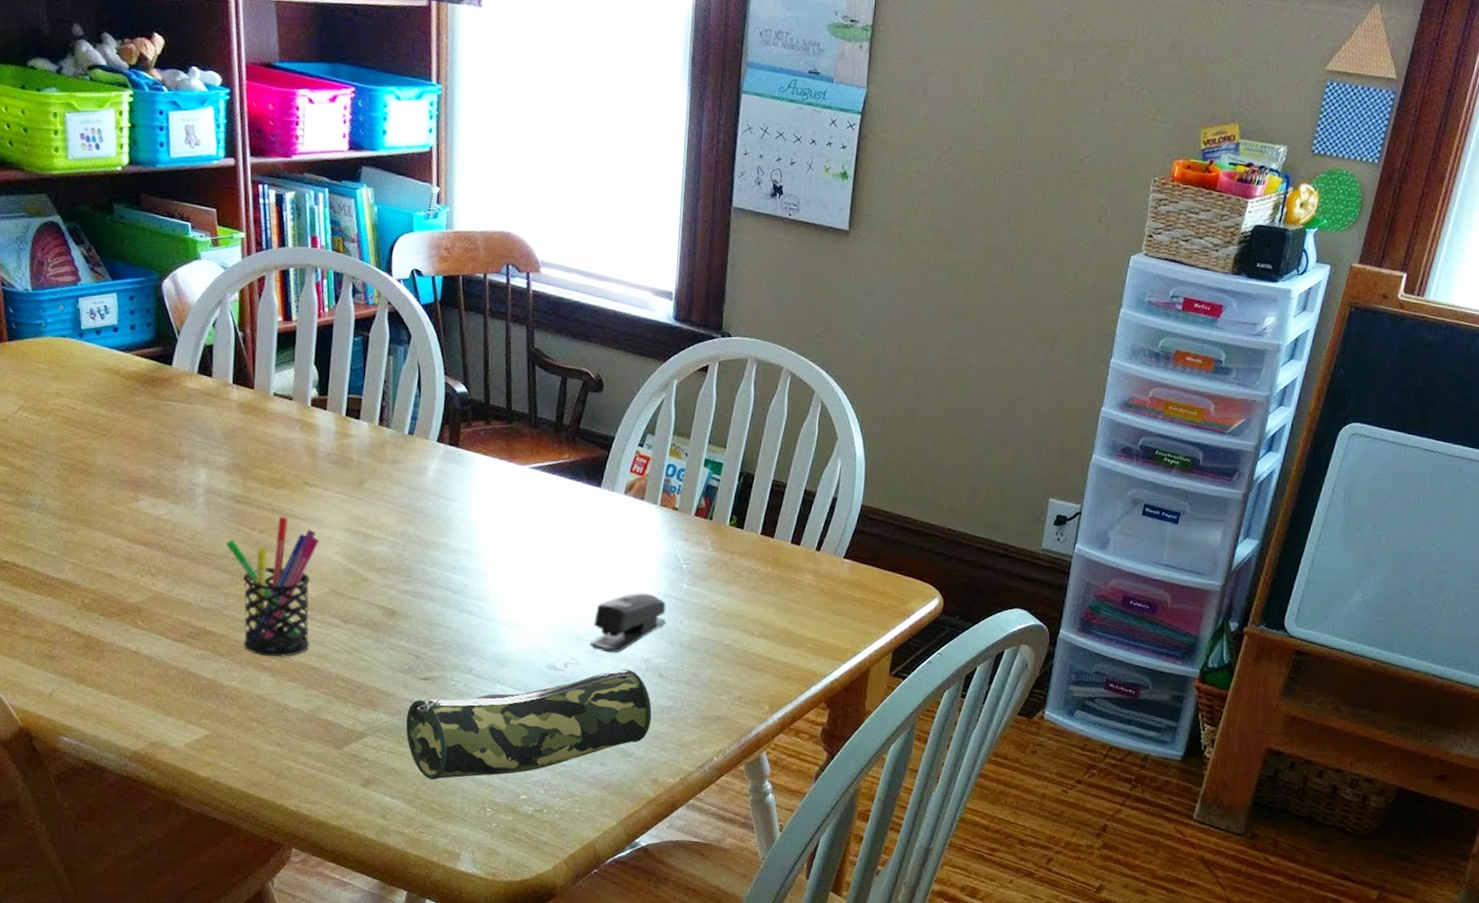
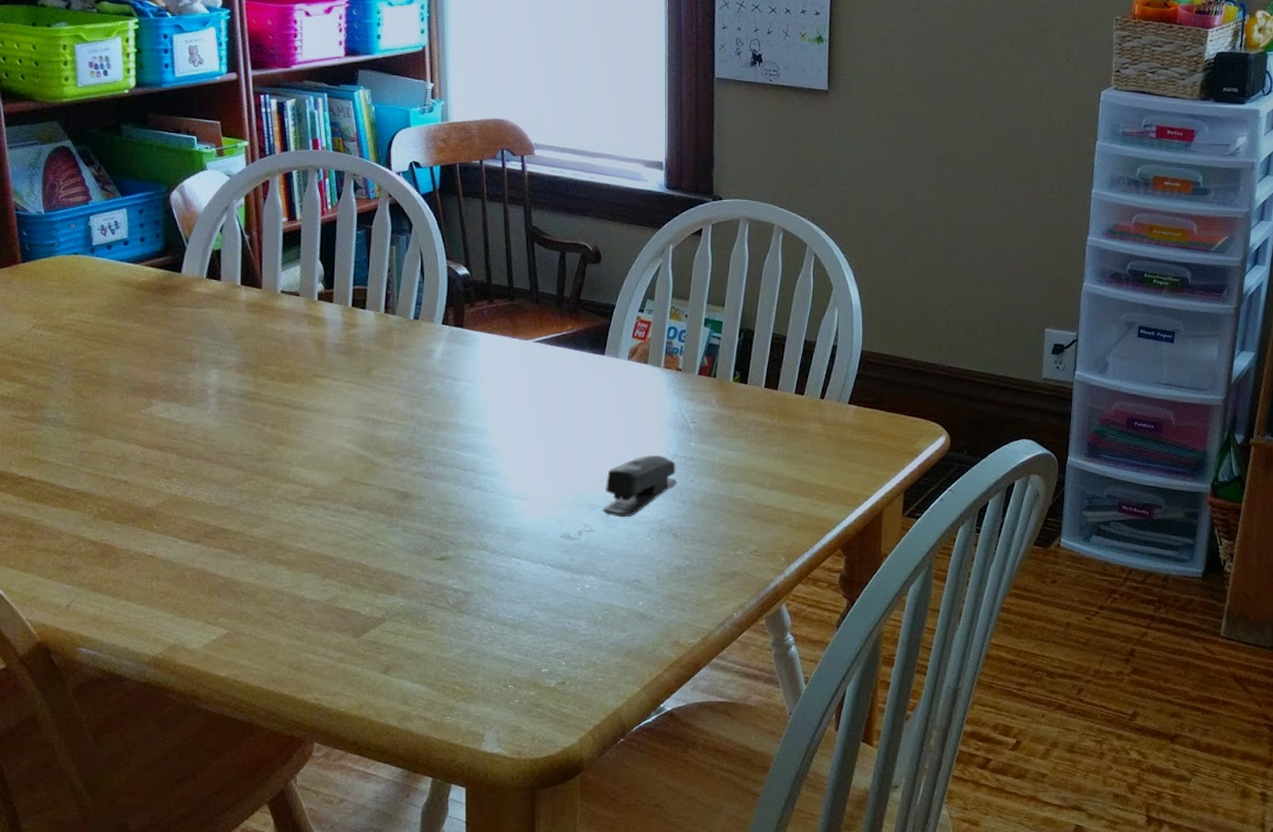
pen holder: present [225,517,320,657] -> none [238,410,331,550]
pencil case: present [406,668,652,780] -> none [424,531,669,660]

